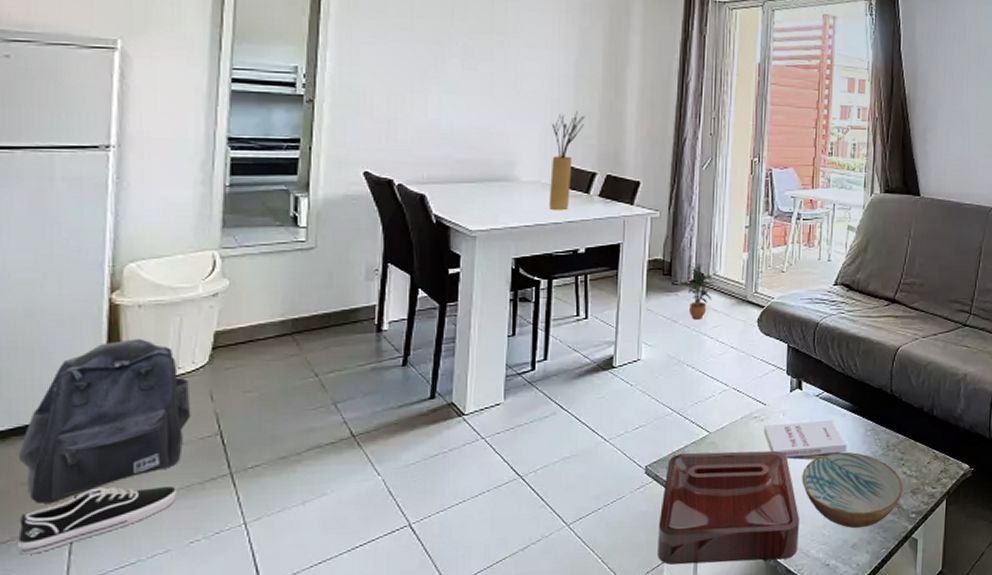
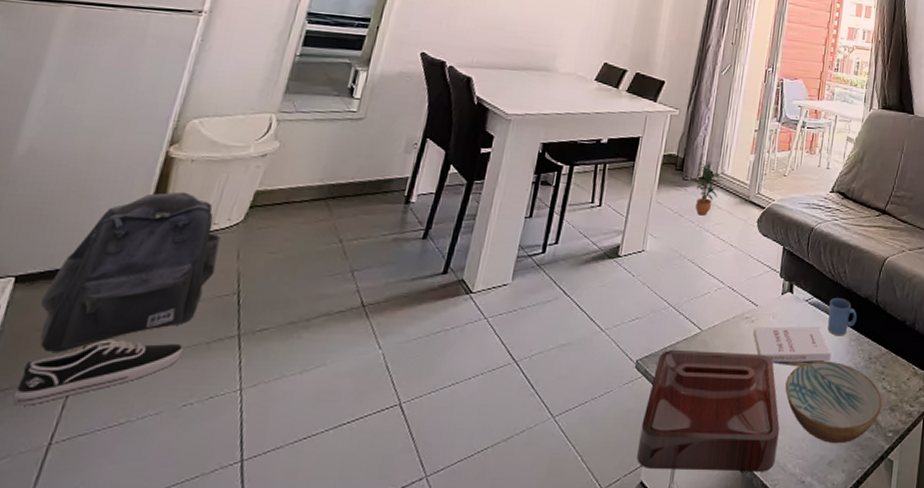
vase: present [548,110,586,211] -> none [580,13,624,102]
mug: none [841,391,871,428] -> present [827,298,857,336]

